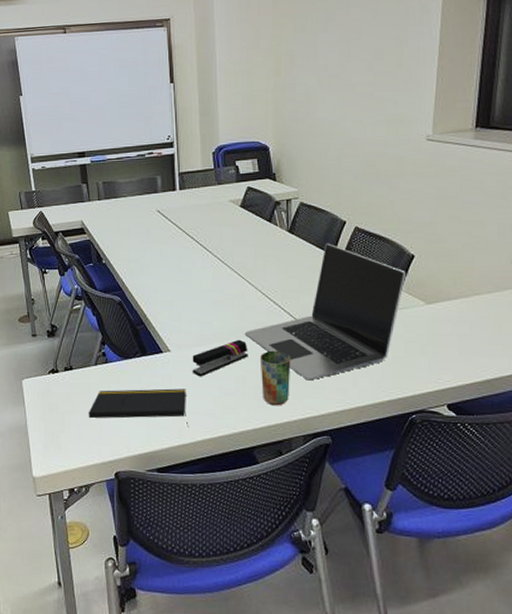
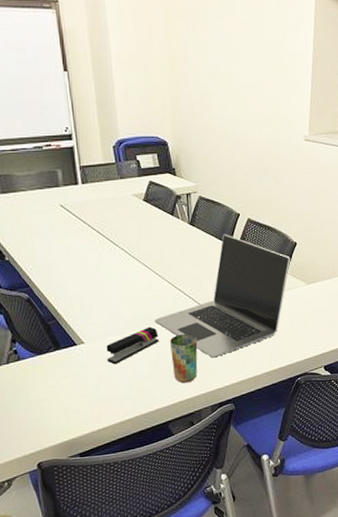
notepad: present [88,388,188,427] -> none [3,377,106,417]

